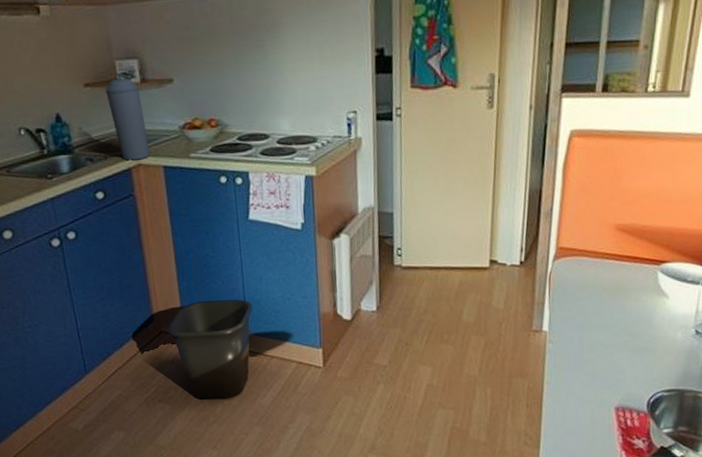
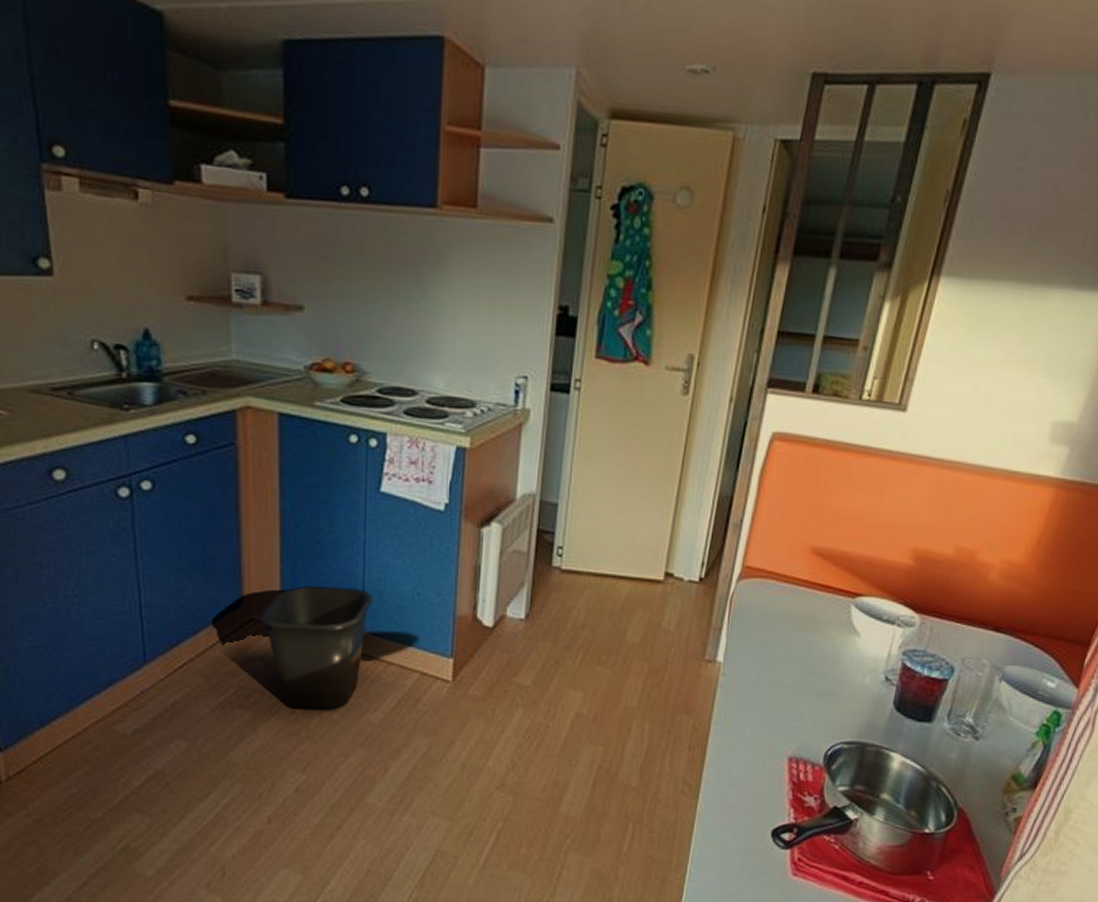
canister: present [105,72,150,161] -> none [214,287,263,401]

